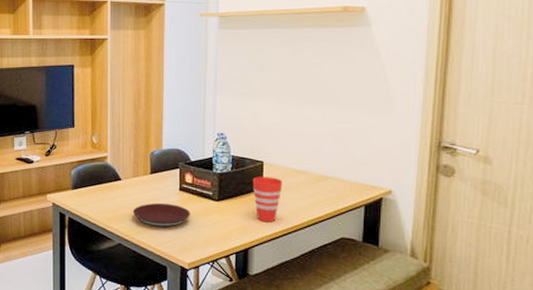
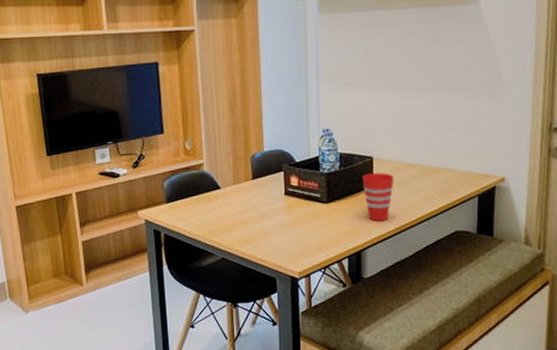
plate: present [132,202,191,228] -> none [235,209,299,237]

